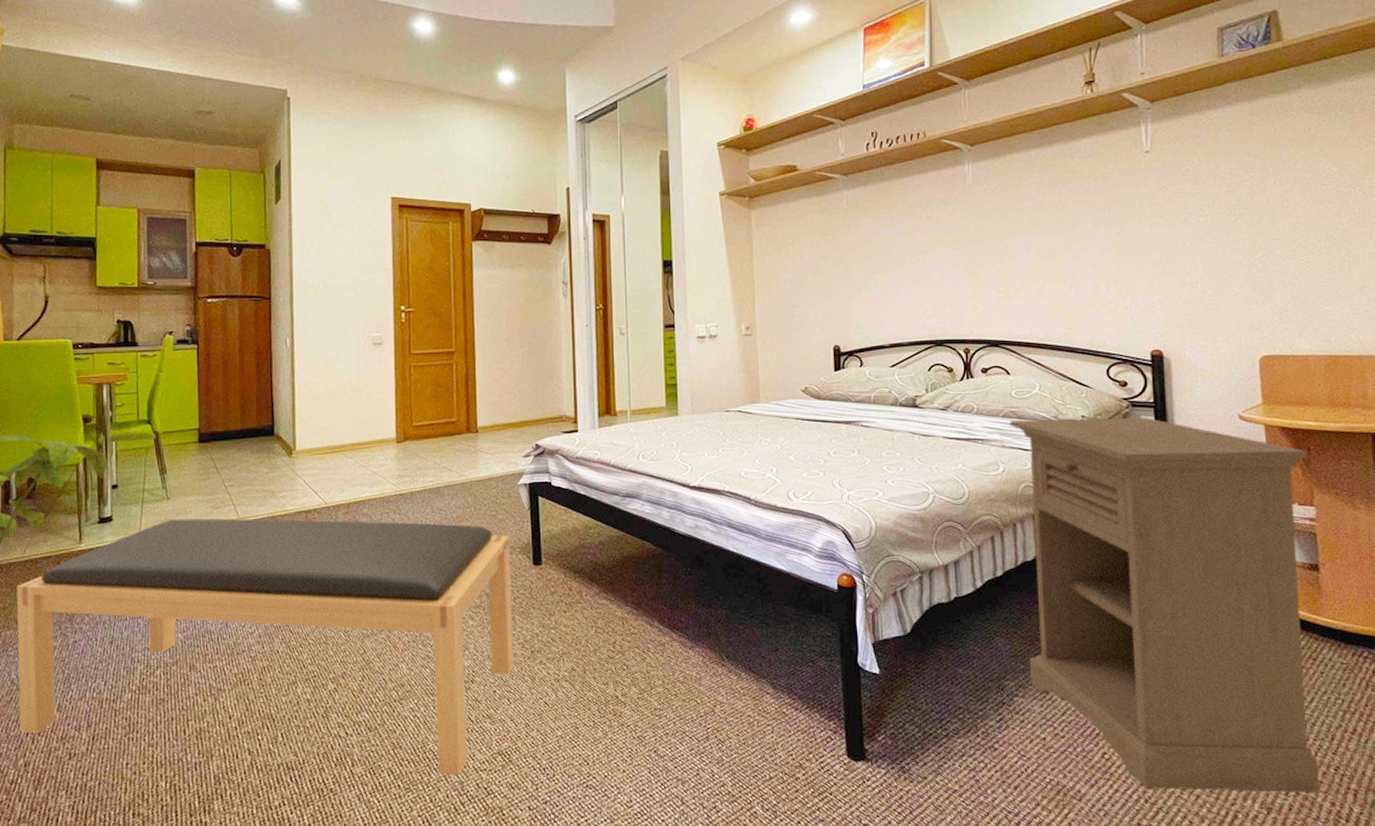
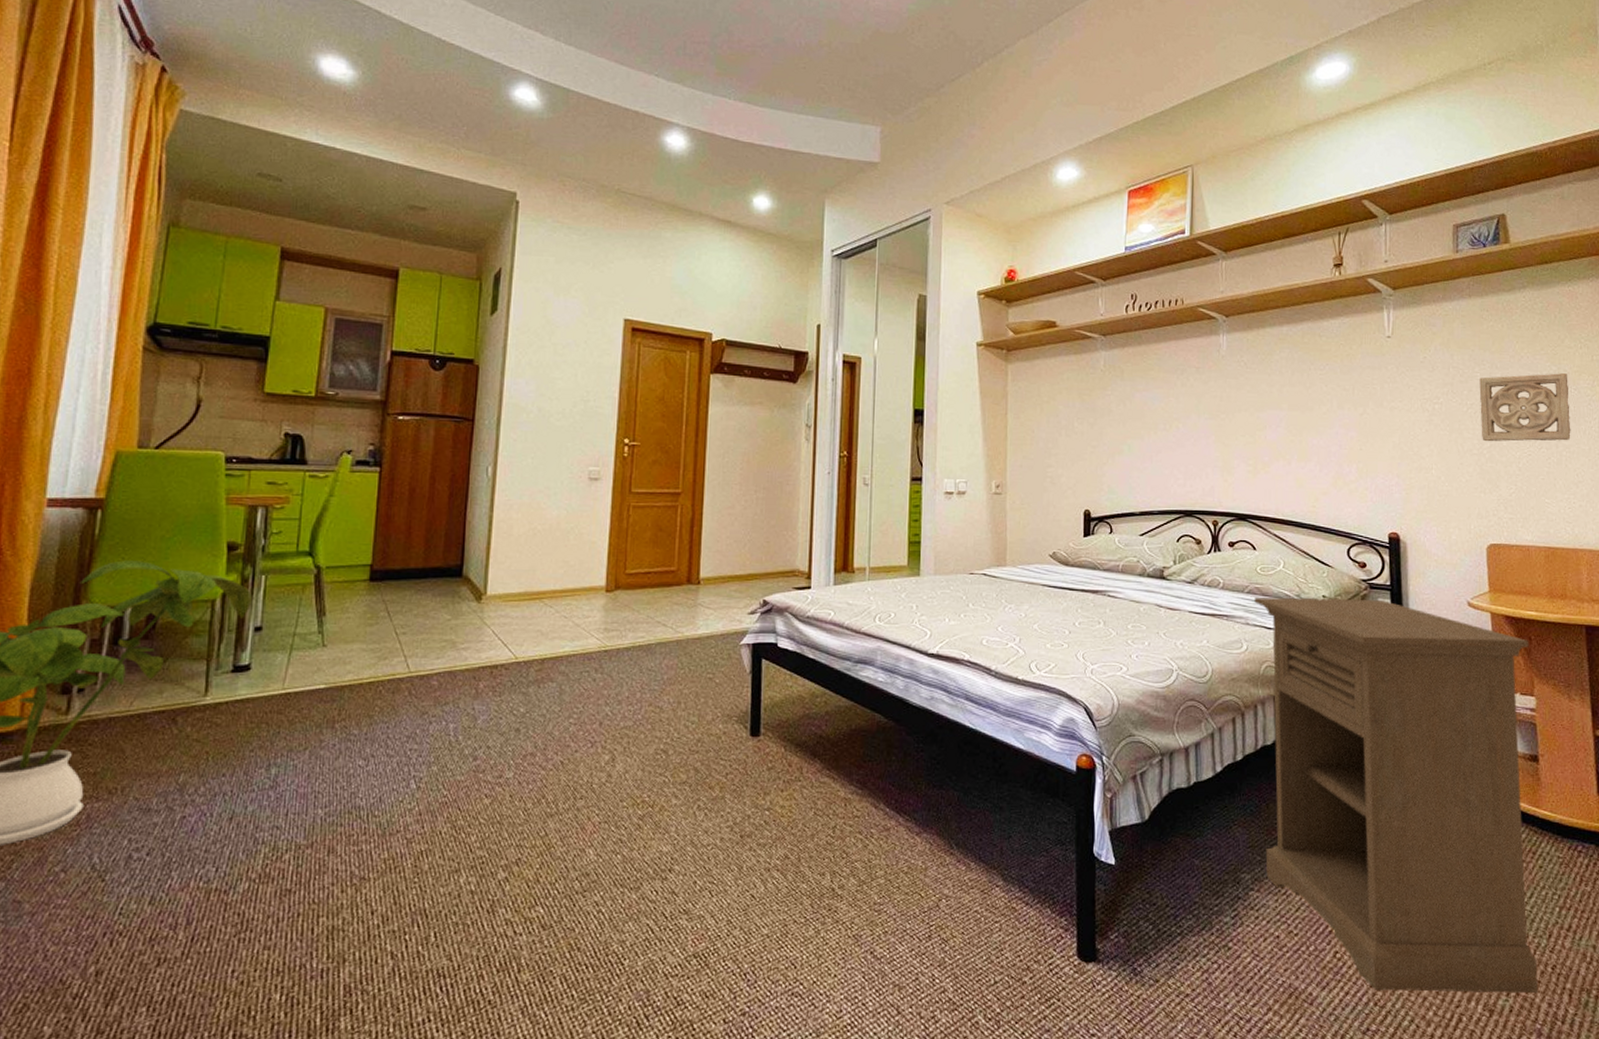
bench: present [16,518,514,776] -> none [95,670,726,983]
wall ornament: none [1249,174,1355,252] -> present [1479,373,1571,442]

